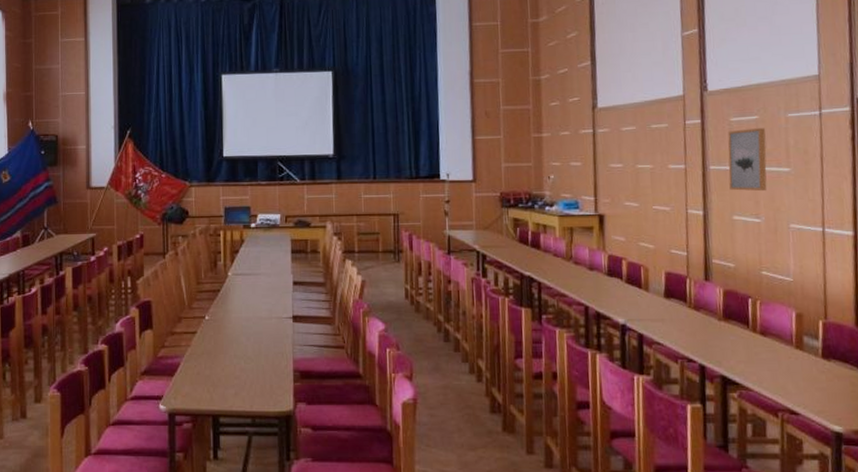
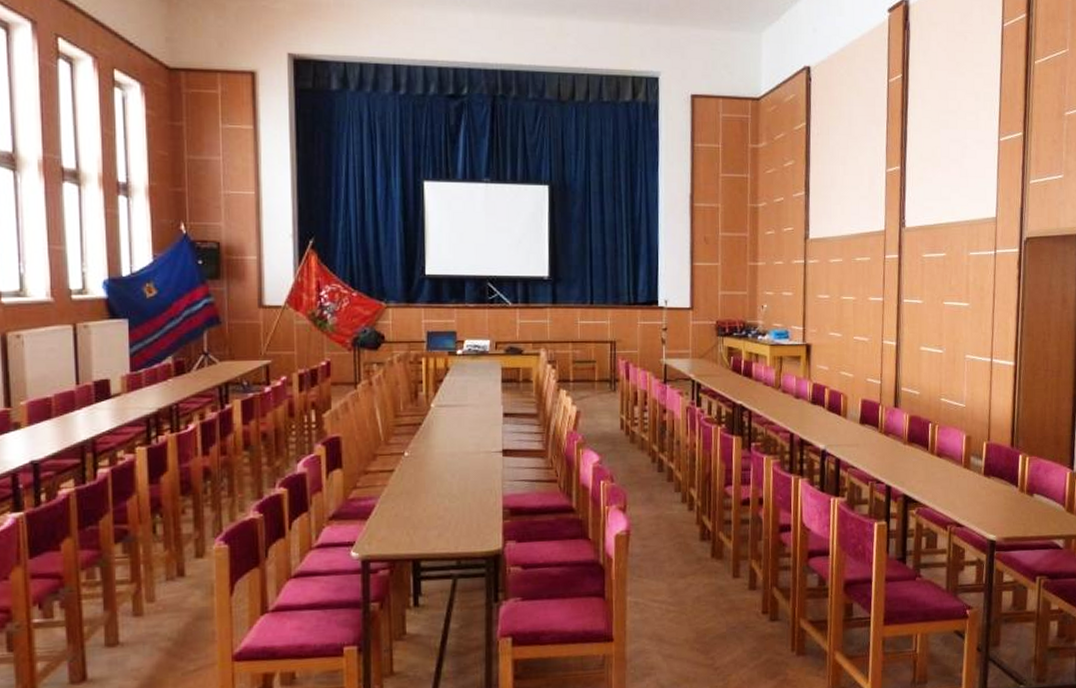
wall art: present [727,128,767,192] -> none [919,265,951,324]

